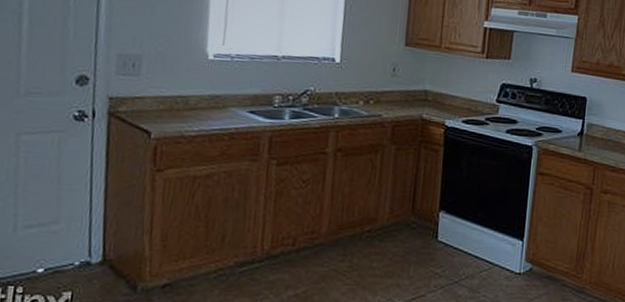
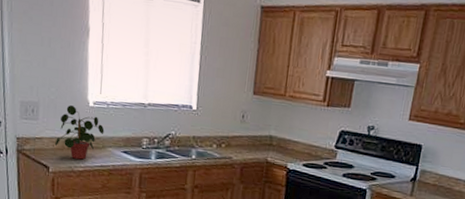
potted plant: none [161,57,227,122] -> present [55,104,105,160]

